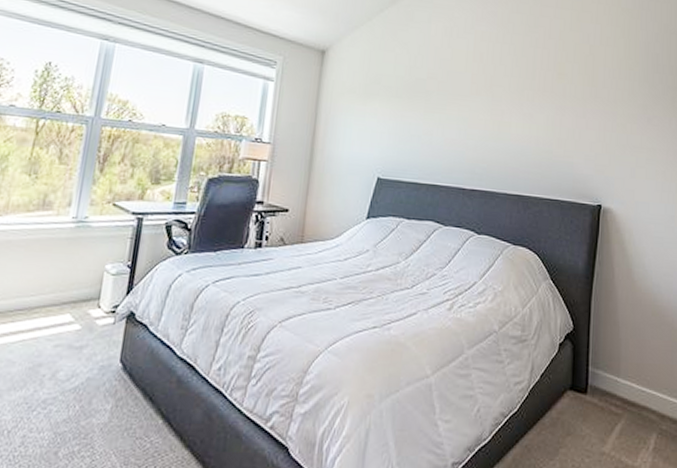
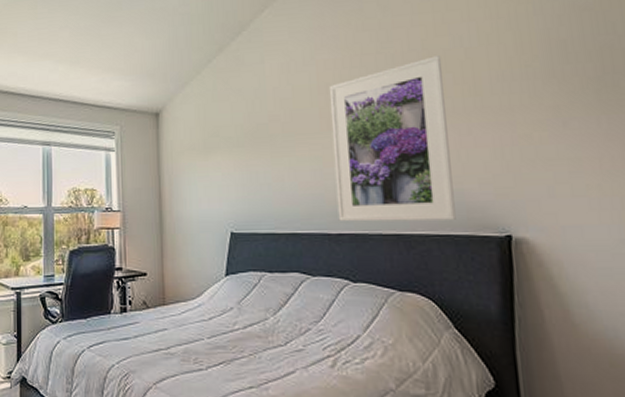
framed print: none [473,46,573,187] -> present [329,55,456,222]

